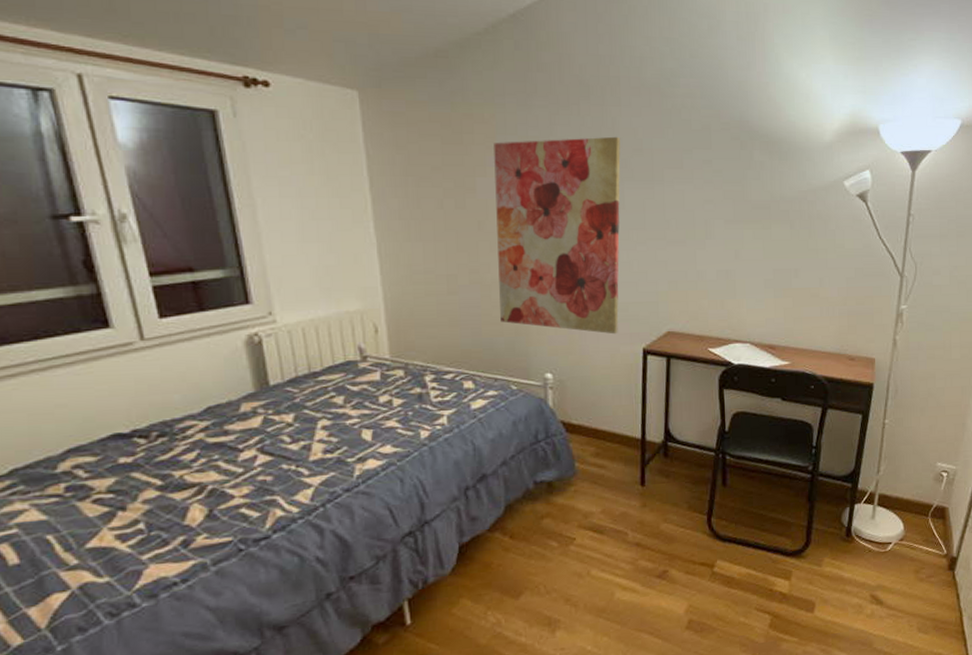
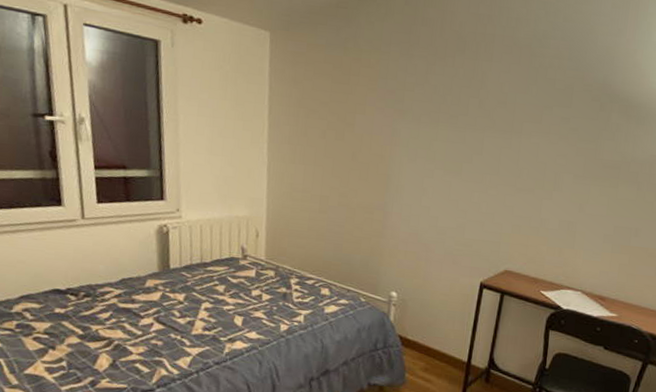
wall art: present [494,136,621,335] -> none [359,85,487,266]

